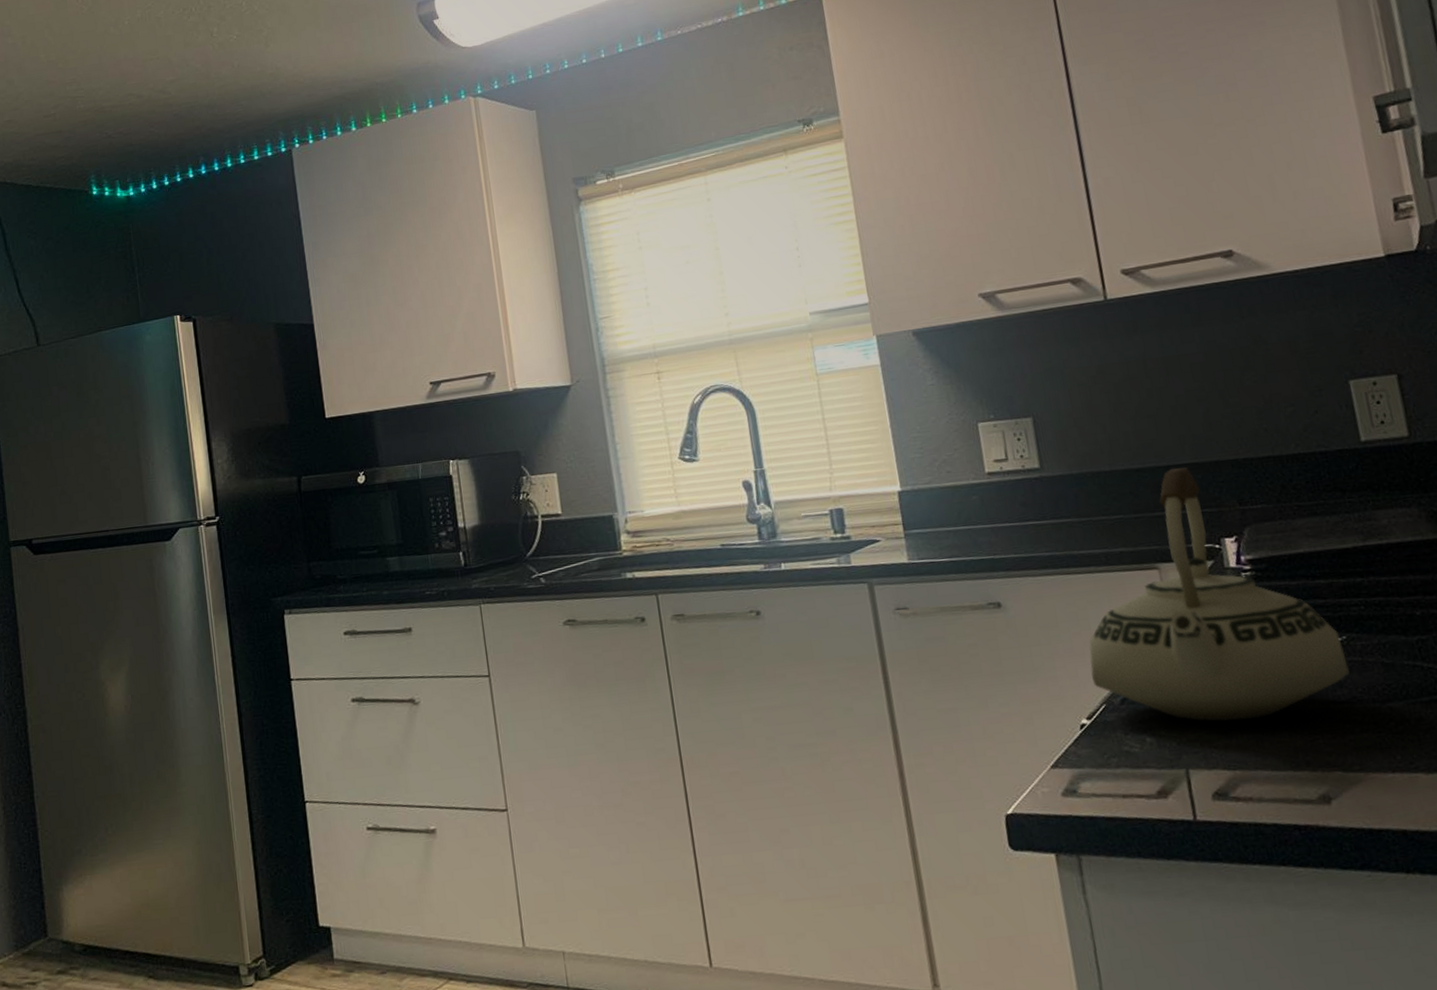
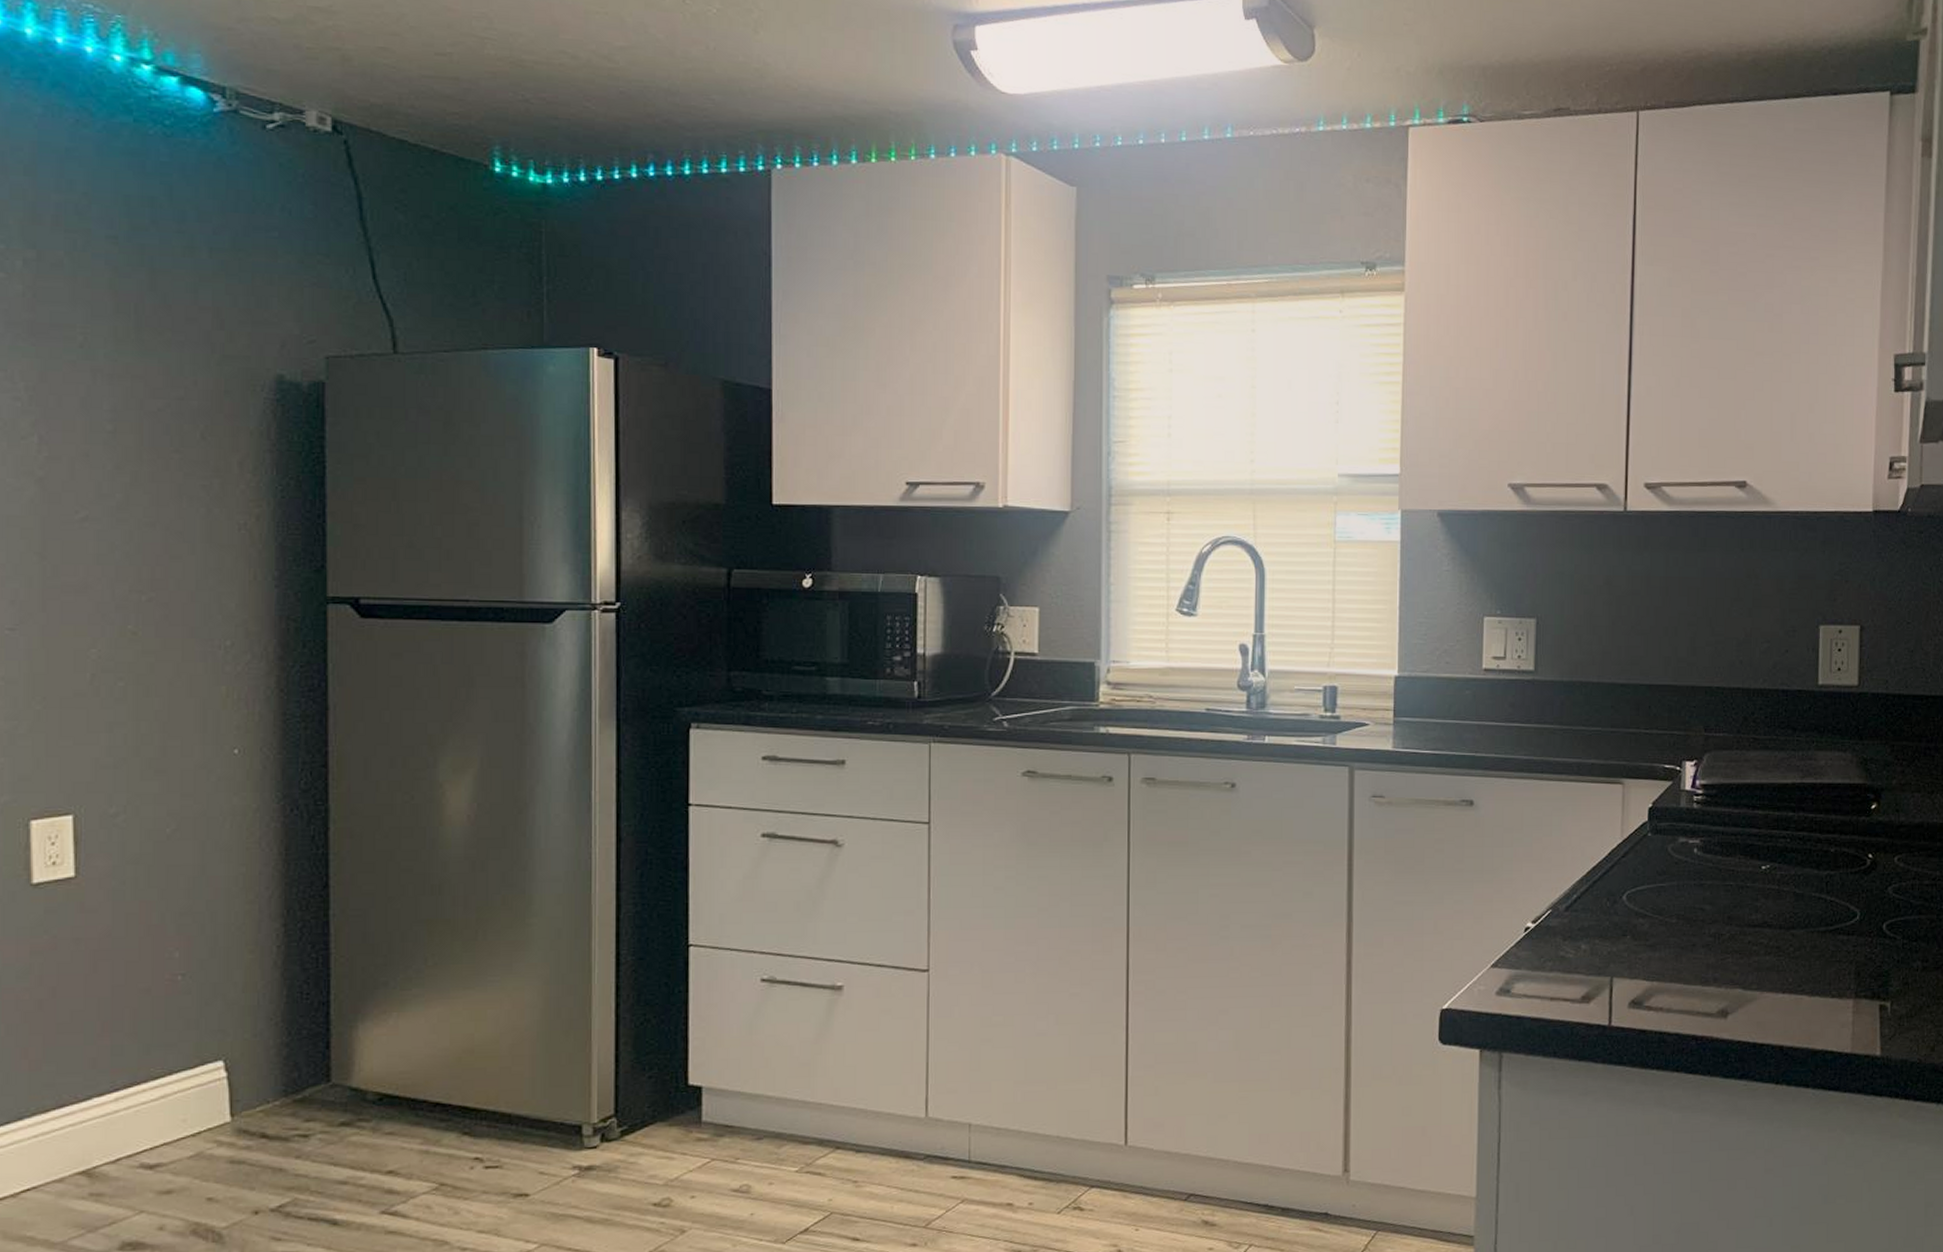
teakettle: present [1089,467,1350,722] -> none [1544,687,1766,936]

